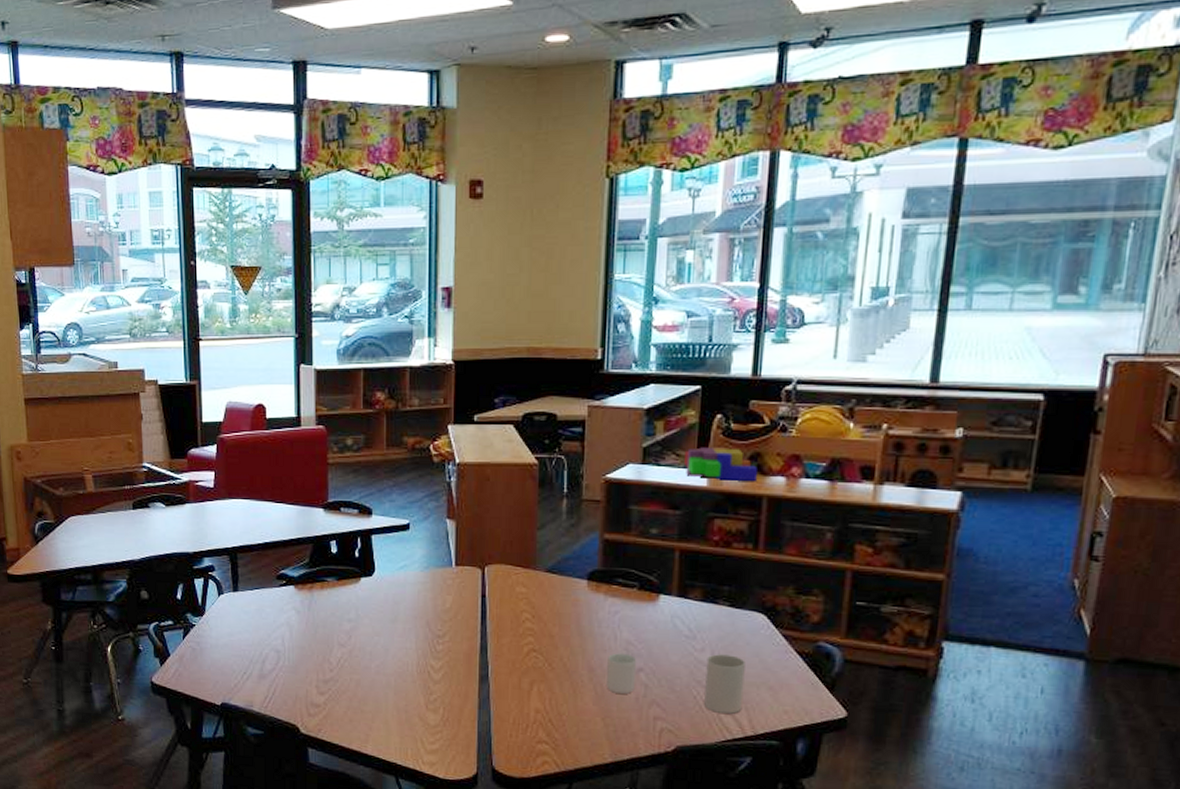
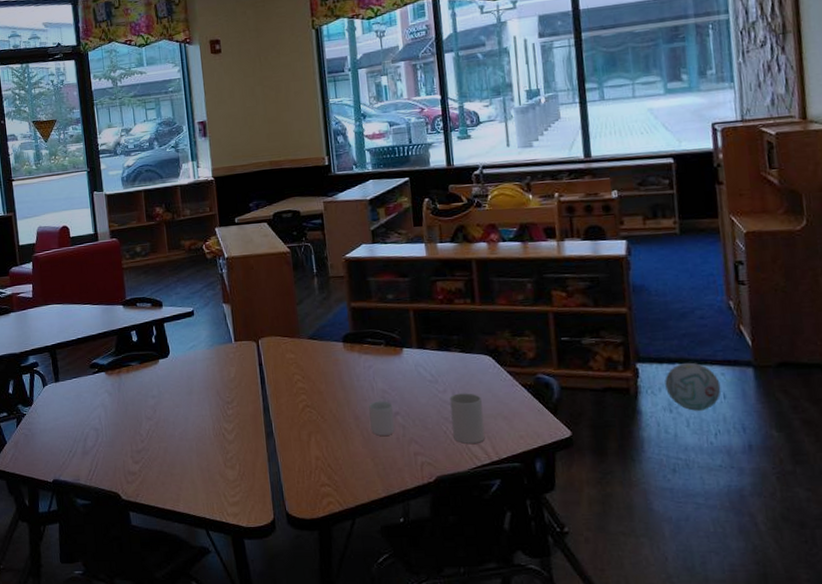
toy blocks: present [683,447,757,481] -> none [404,224,464,250]
ball: none [972,646,1041,705] -> present [665,362,721,411]

